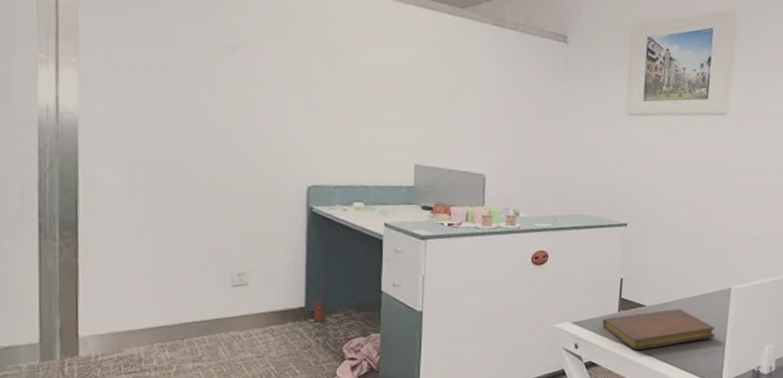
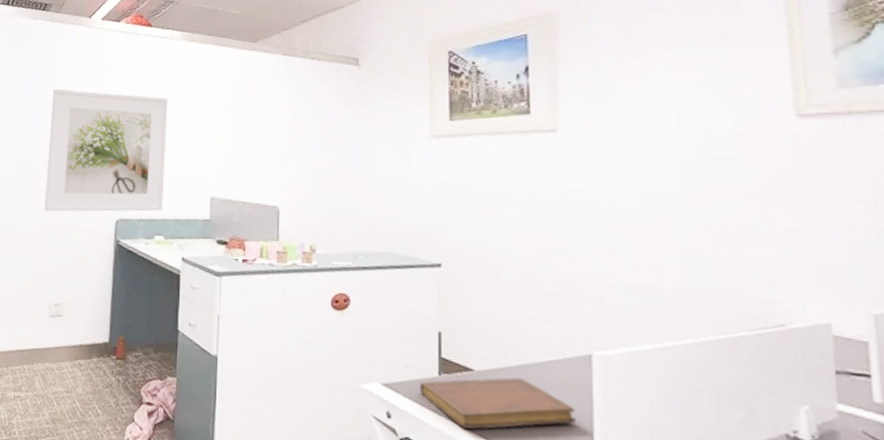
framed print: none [216,37,366,178] -> present [44,88,168,212]

